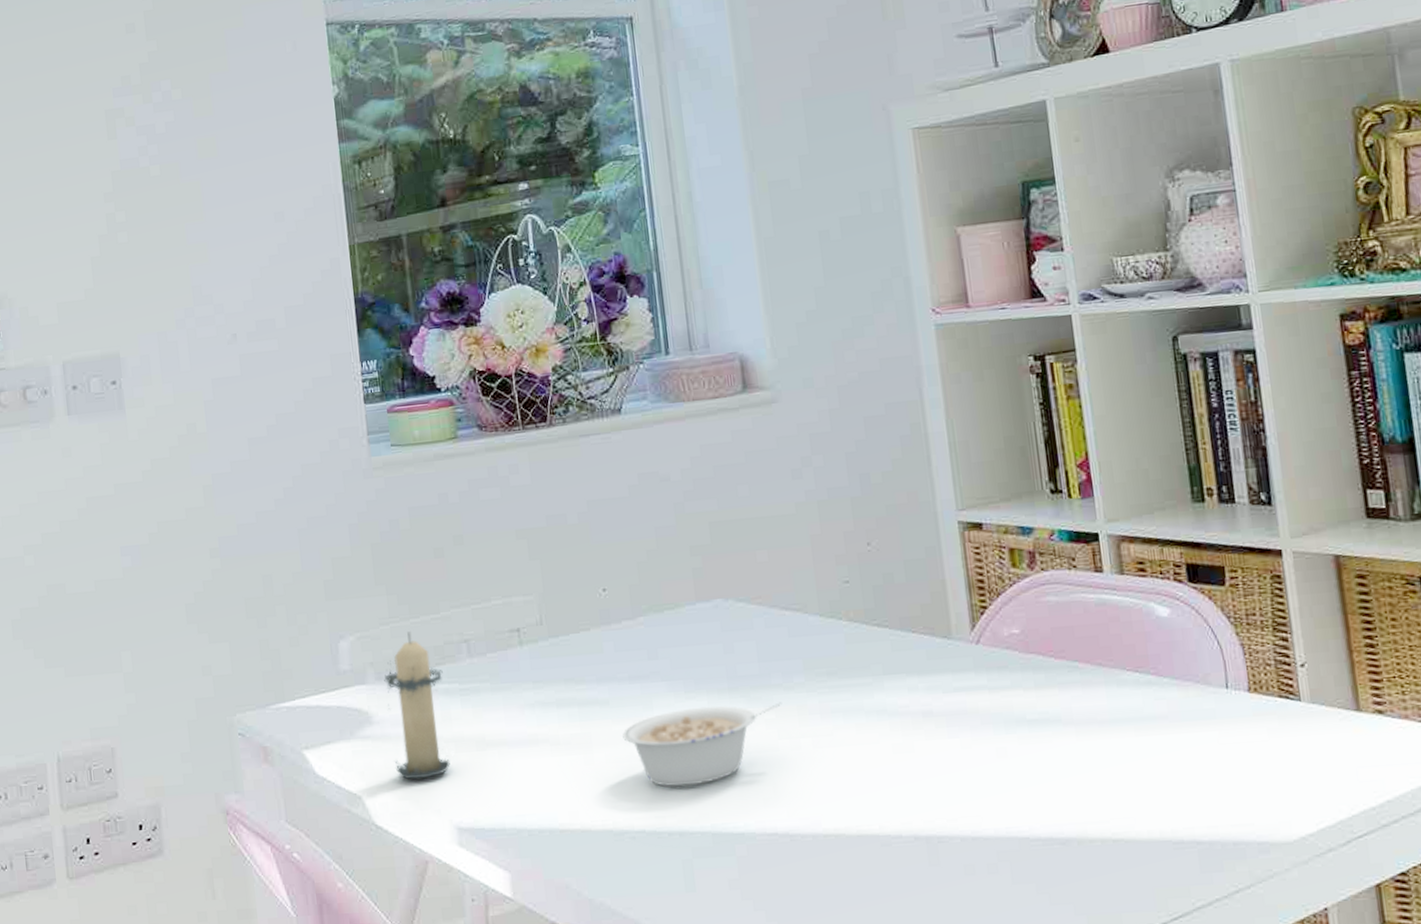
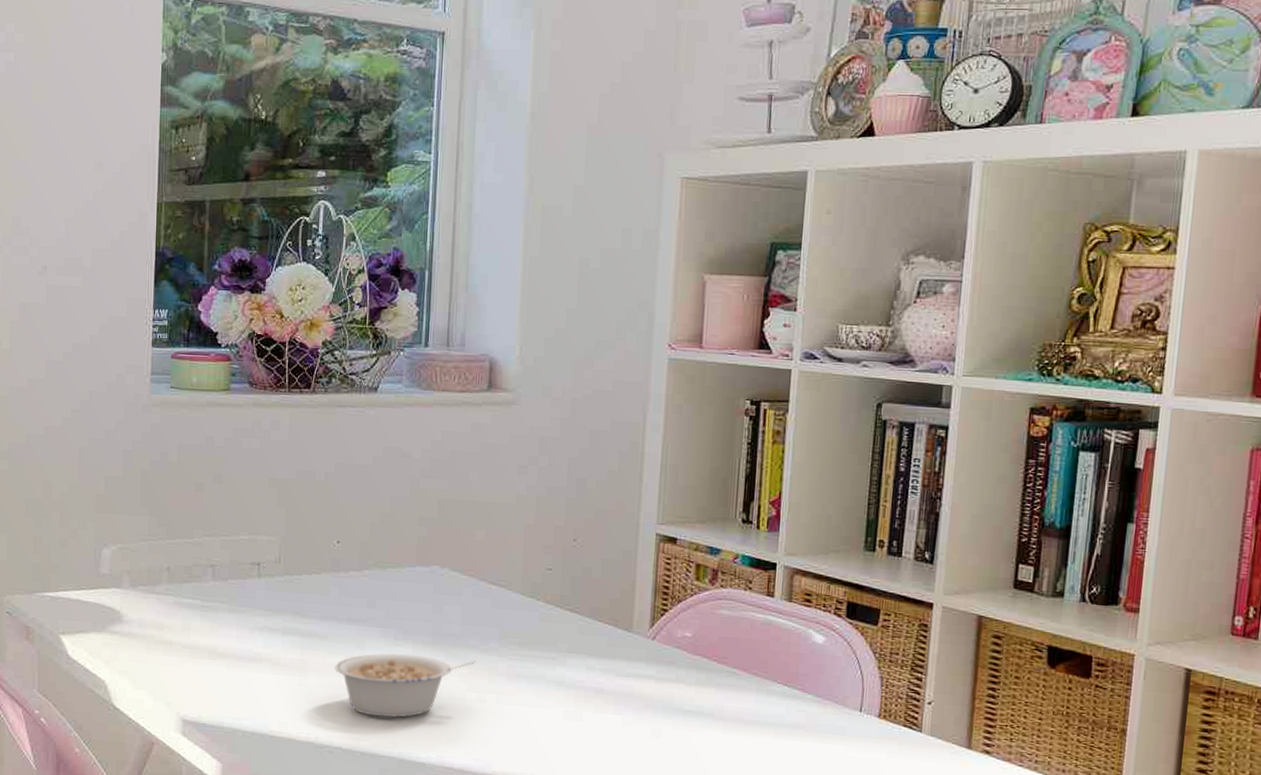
candle: present [384,631,450,780] -> none [136,550,189,675]

